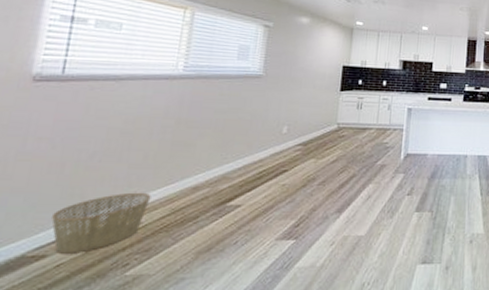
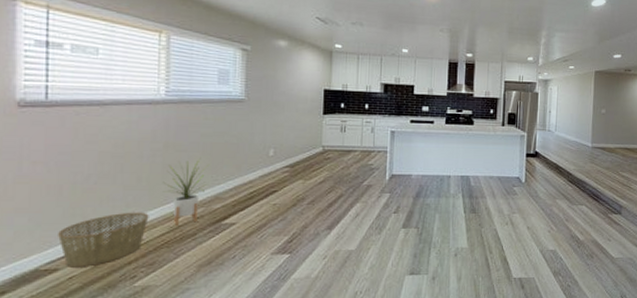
house plant: none [170,137,221,209] -> present [163,160,210,227]

